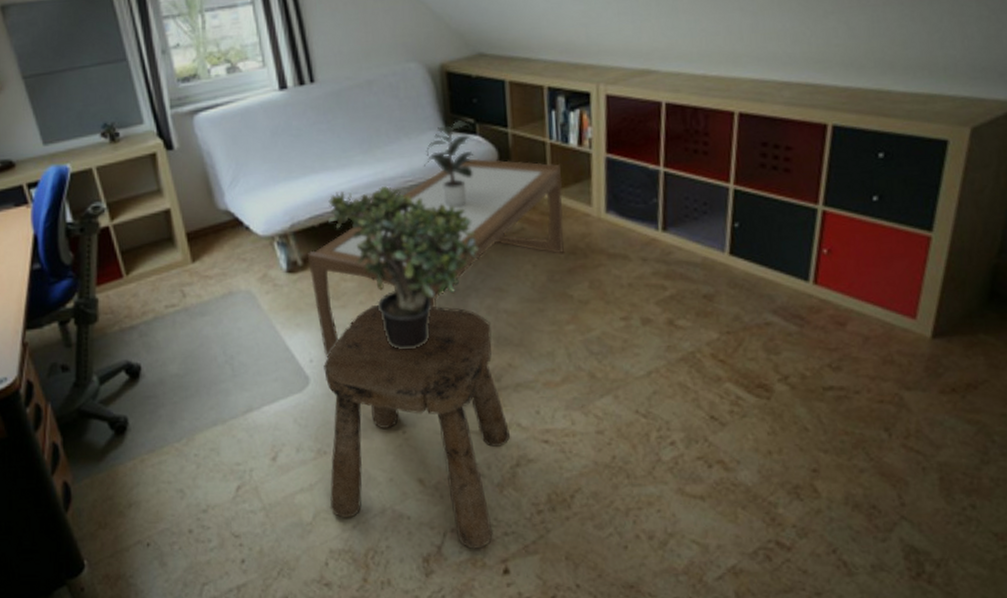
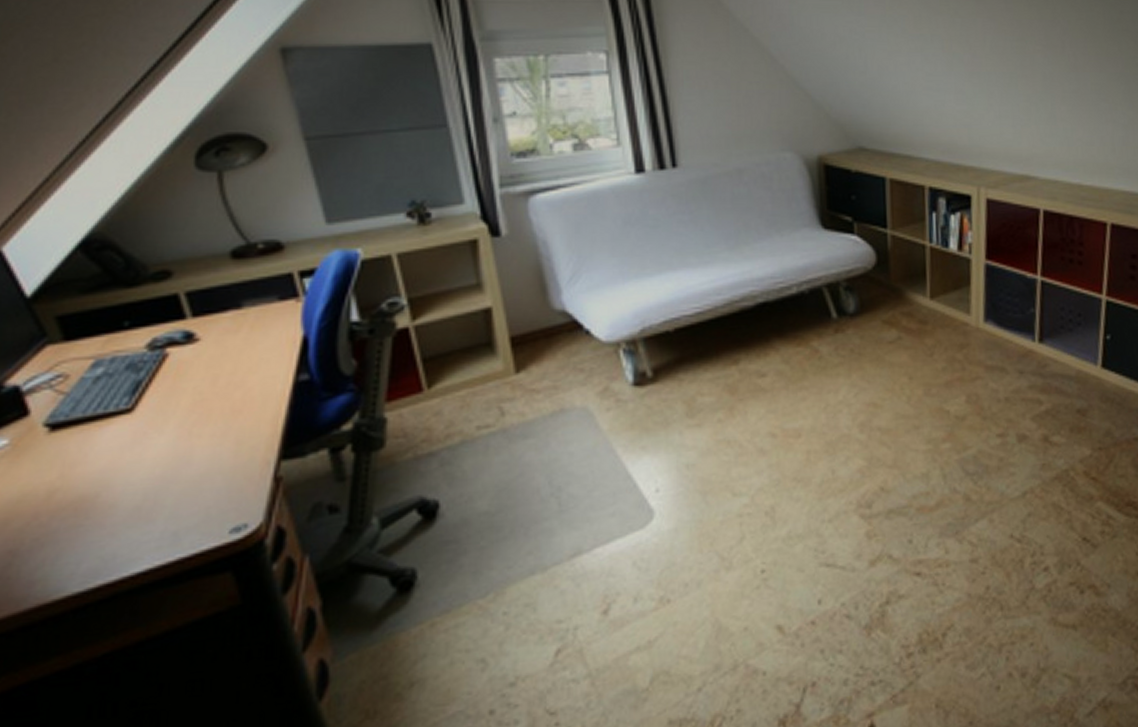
coffee table: present [307,158,564,357] -> none [658,260,942,486]
stool: present [324,305,510,549] -> none [672,423,880,704]
potted plant: present [328,186,479,350] -> none [685,288,852,475]
potted plant: present [424,120,475,208] -> none [797,218,852,313]

